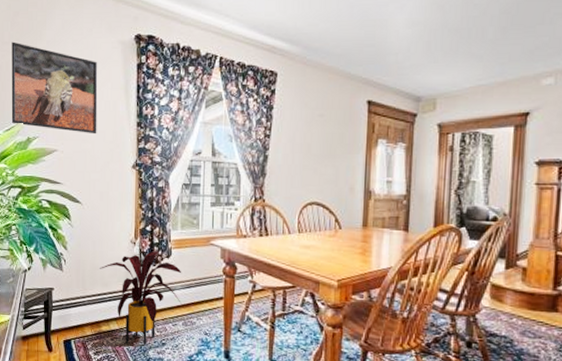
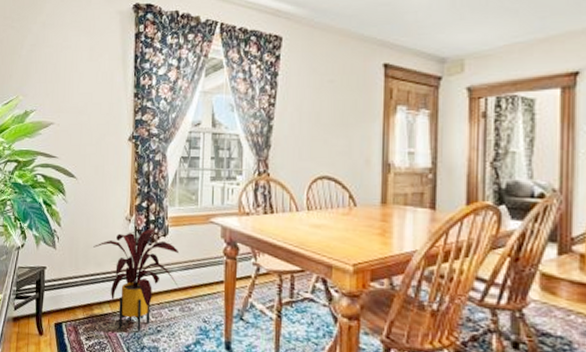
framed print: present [11,41,98,135] -> none [10,16,96,107]

